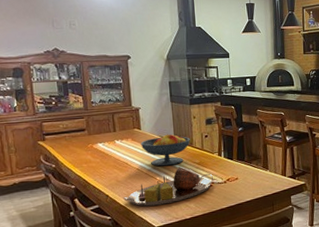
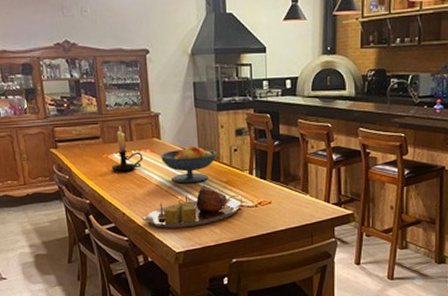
candle holder: none [95,119,125,159] -> present [111,126,143,172]

